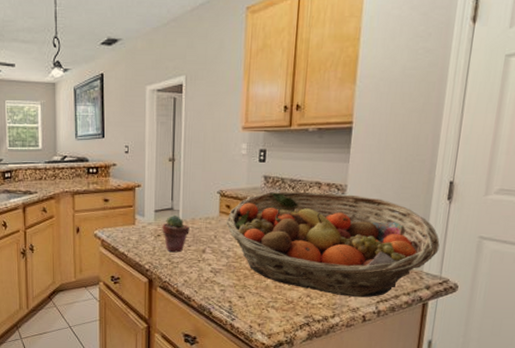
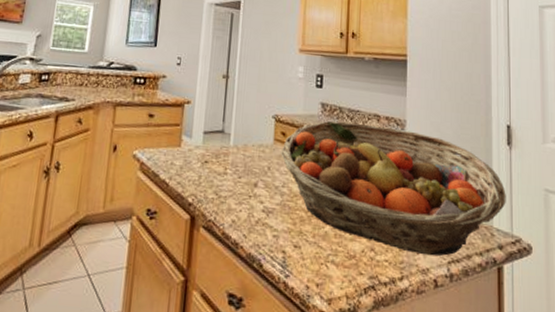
potted succulent: present [162,214,190,253] -> none [210,138,241,185]

